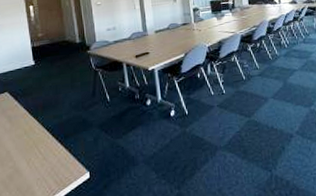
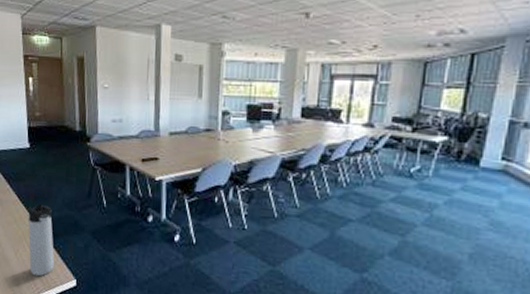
thermos bottle: none [38,111,67,179] -> present [28,204,54,277]

